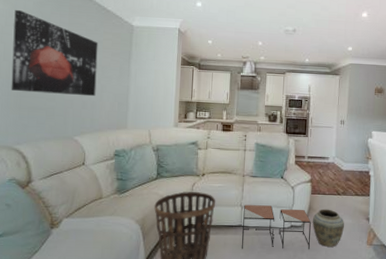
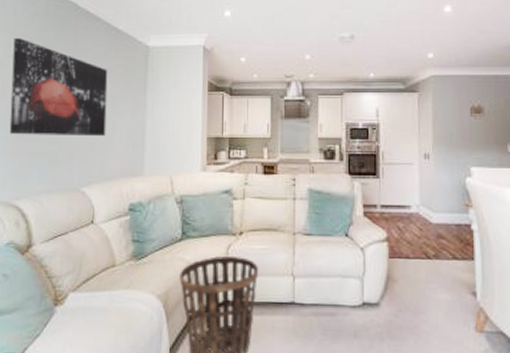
side table: present [242,205,311,249] -> none [296,273,391,337]
vase: present [313,209,344,247] -> none [394,278,440,334]

